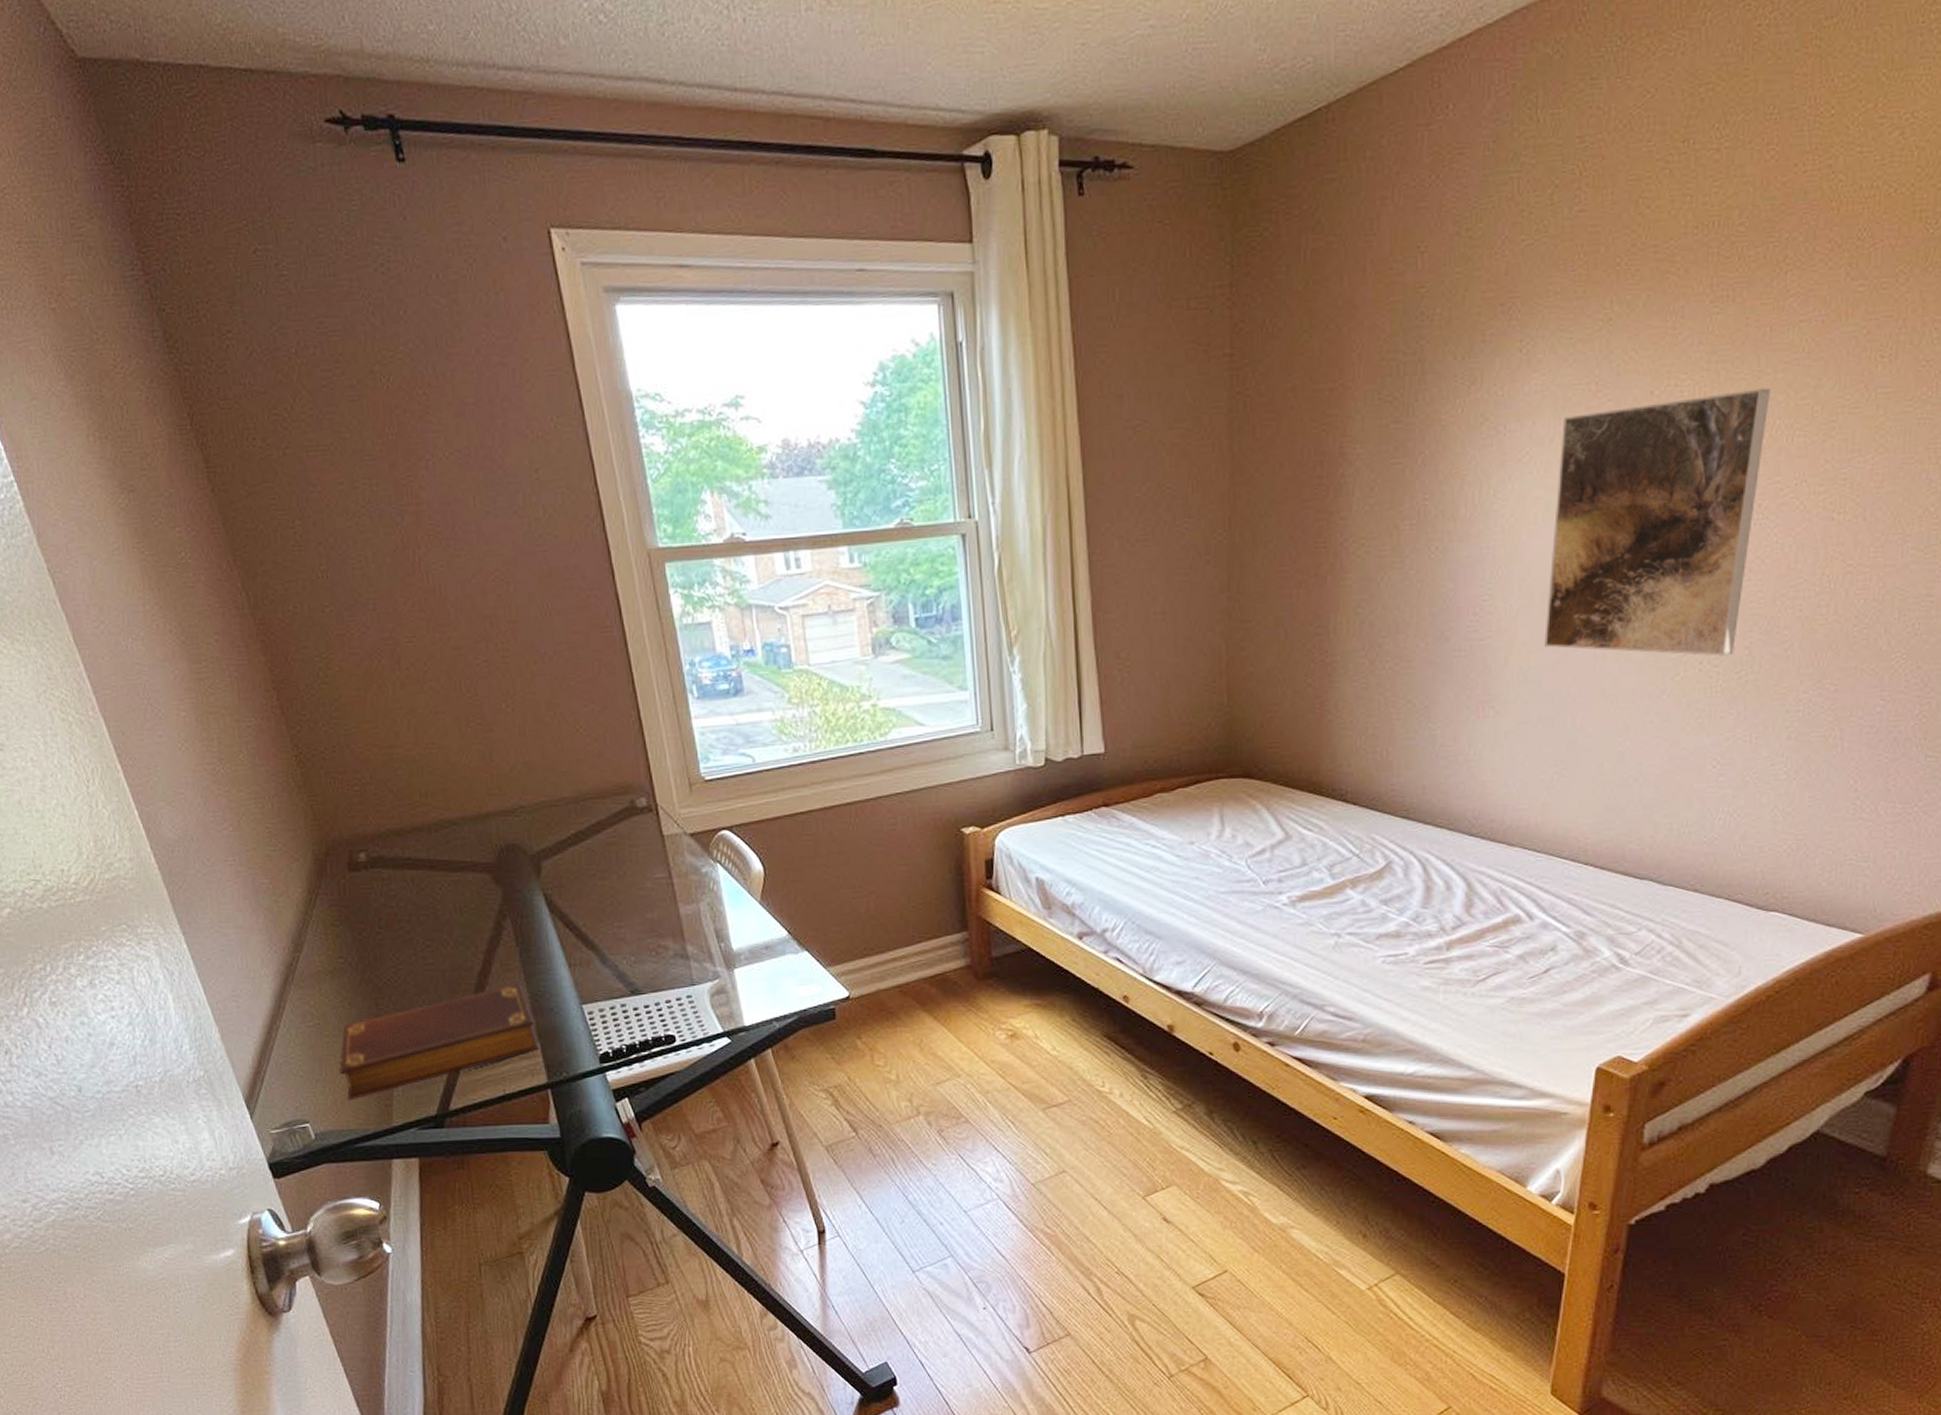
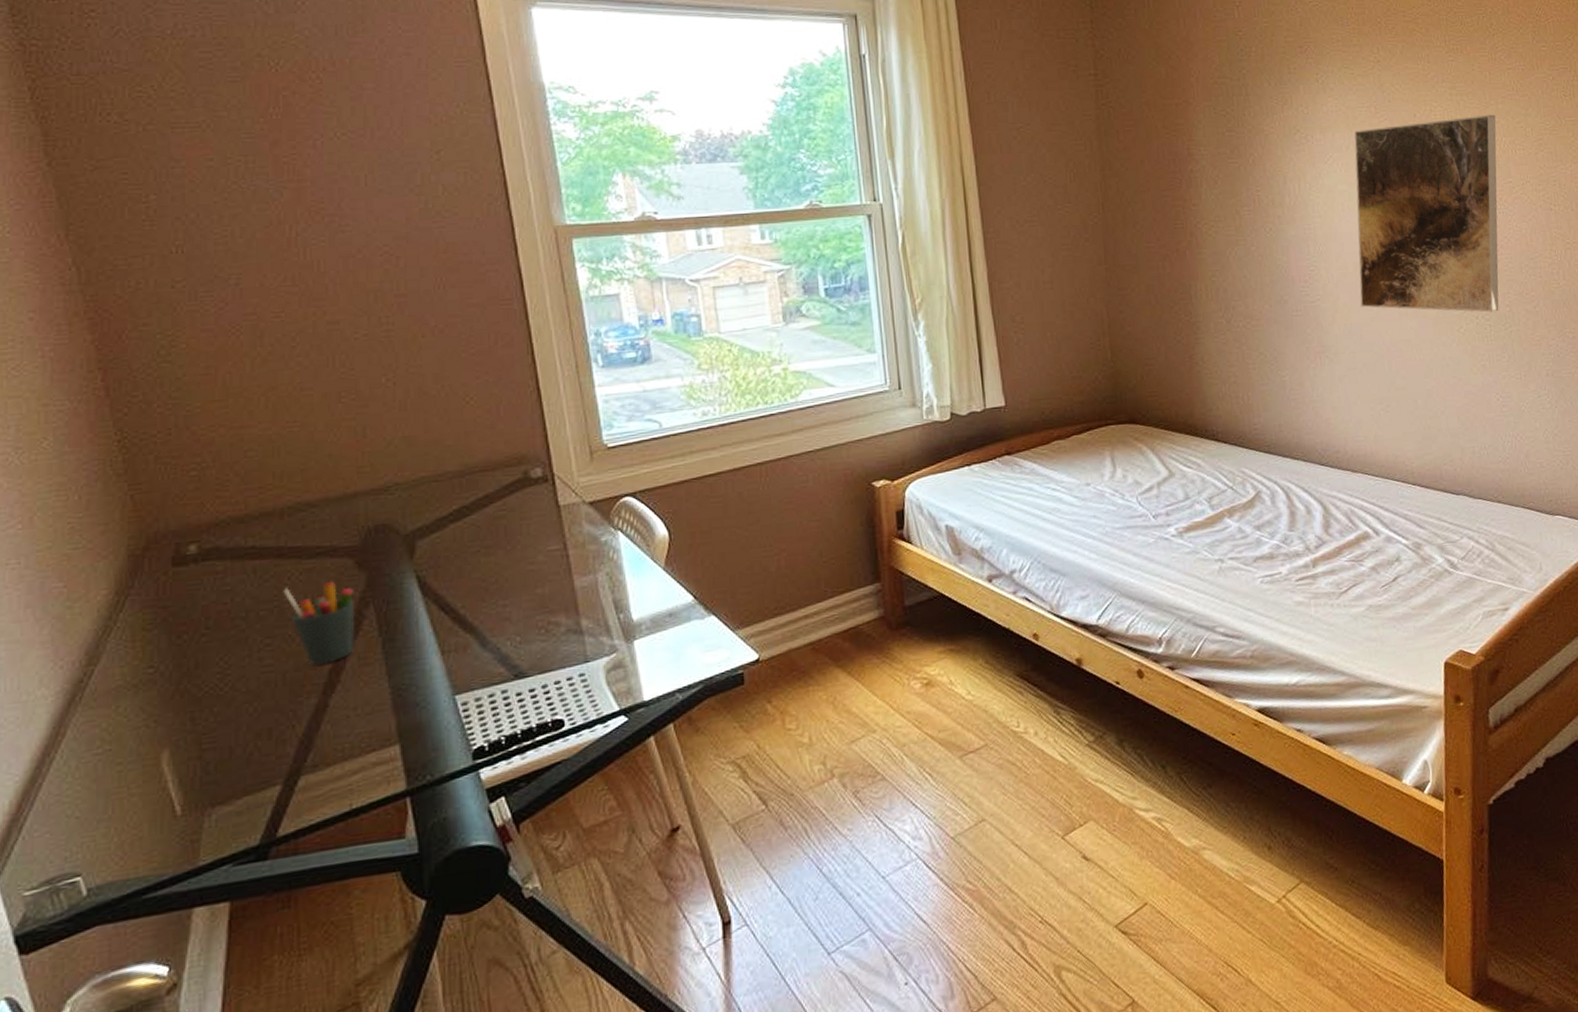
book: present [339,983,540,1101] -> none [133,677,400,841]
pen holder: none [436,894,497,967] -> present [283,582,355,665]

